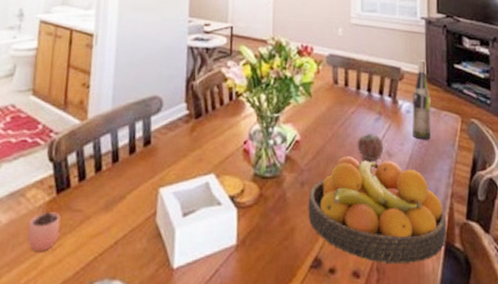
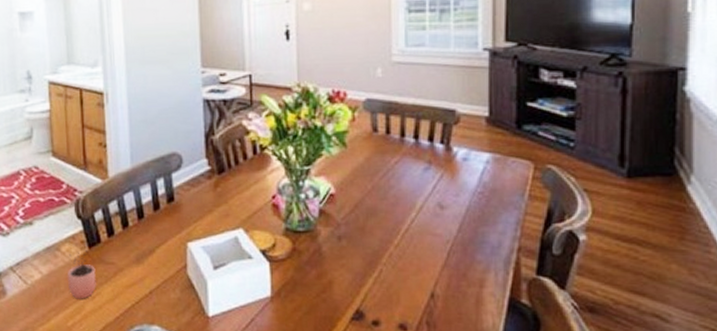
fruit bowl: present [308,156,447,265] -> none [347,209,511,319]
apple: present [357,134,384,162] -> none [402,185,435,214]
wine bottle: present [412,60,432,140] -> none [470,99,496,190]

